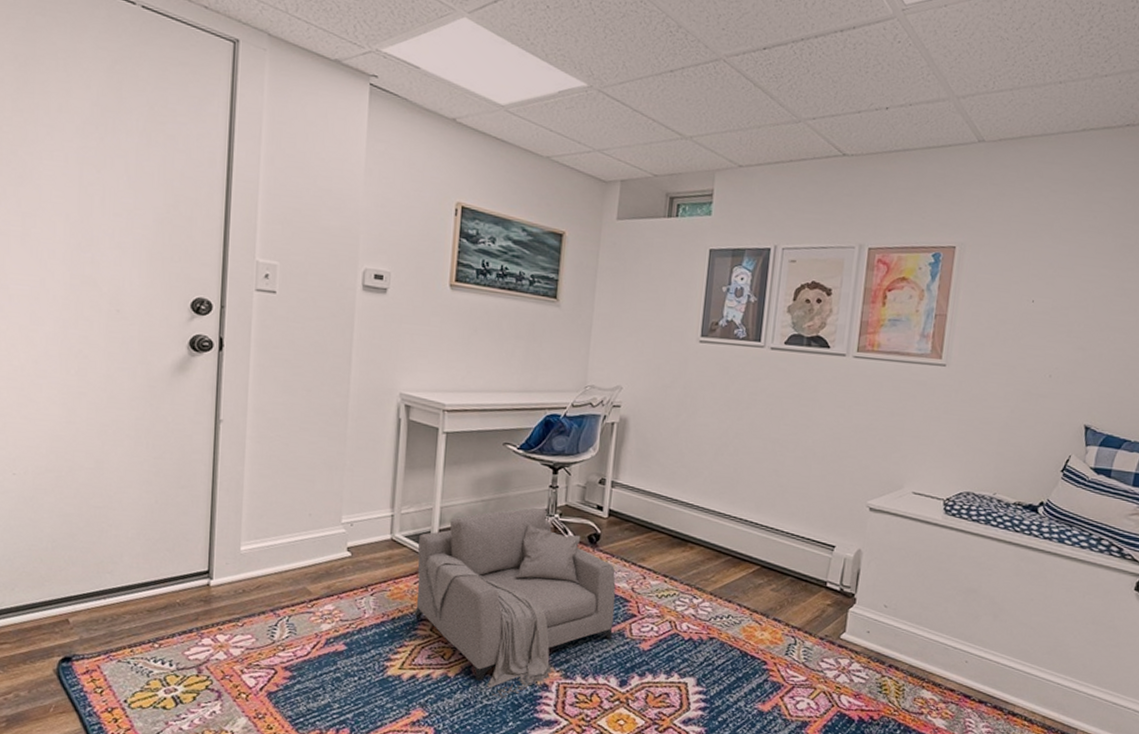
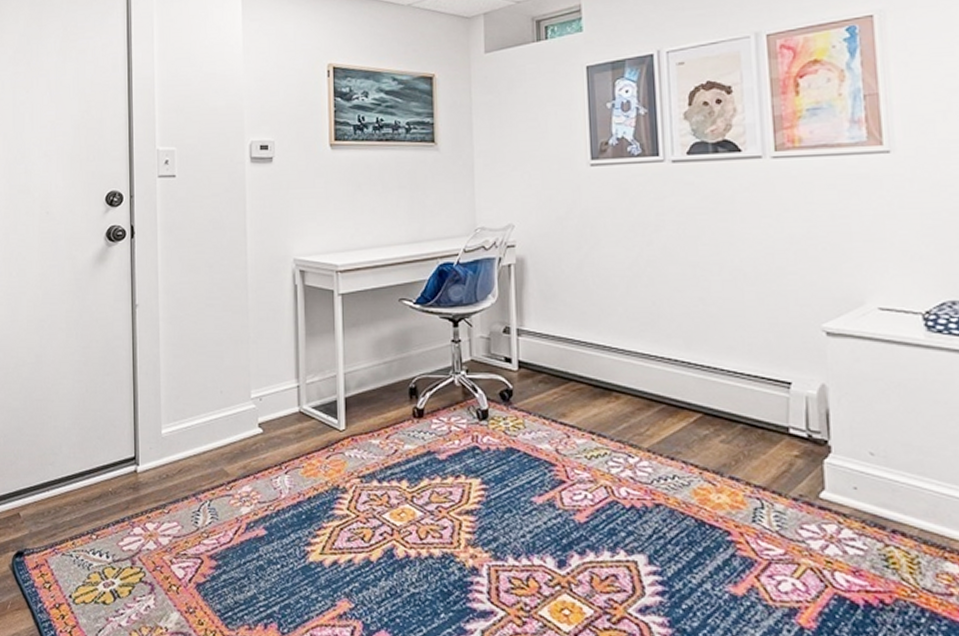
armchair: present [415,508,616,701] -> none [326,365,541,588]

